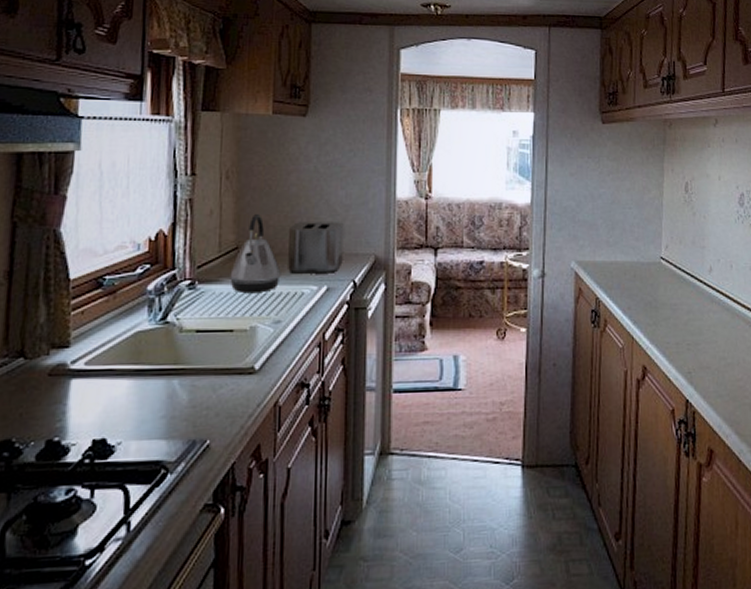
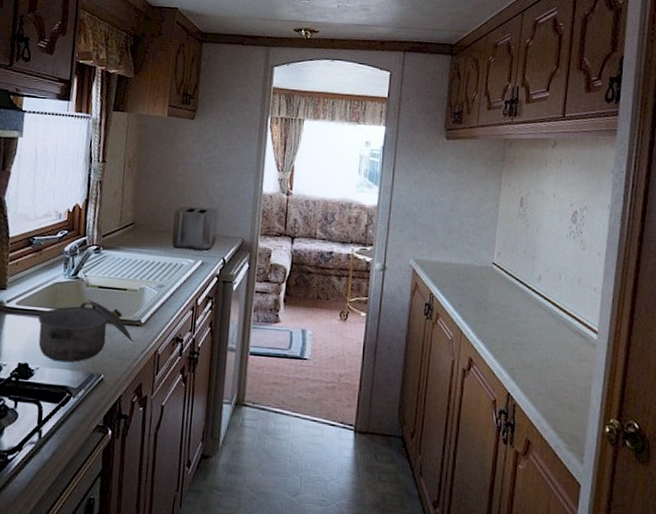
cooking pot: none [117,348,246,431] -> present [38,299,133,363]
kettle: present [230,214,281,294] -> none [126,197,167,261]

